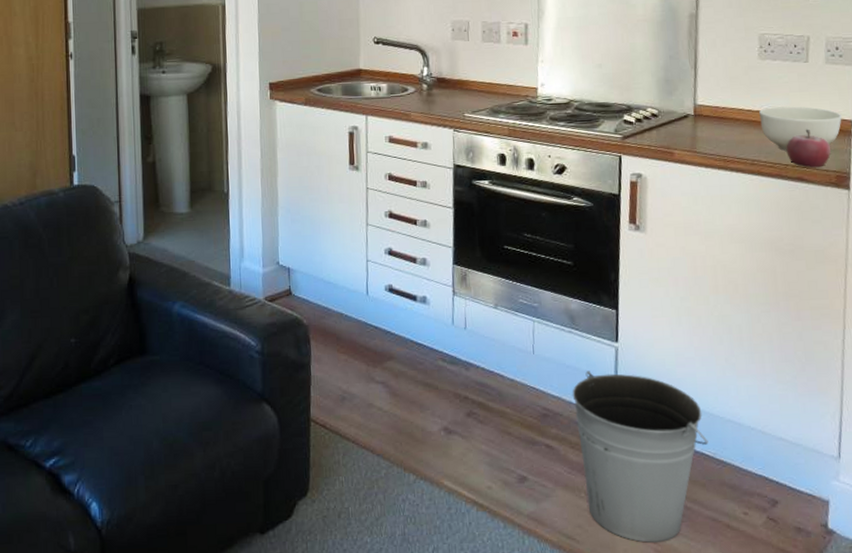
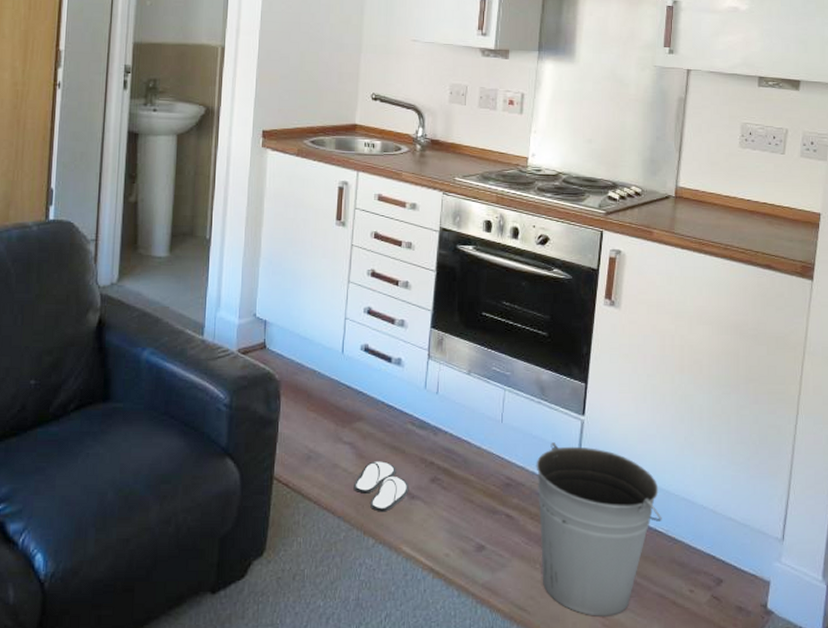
slippers: none [390,398,445,448] -> present [353,461,408,512]
bowl: present [759,106,842,151] -> none [736,195,811,238]
fruit: present [786,129,831,168] -> none [758,218,798,257]

